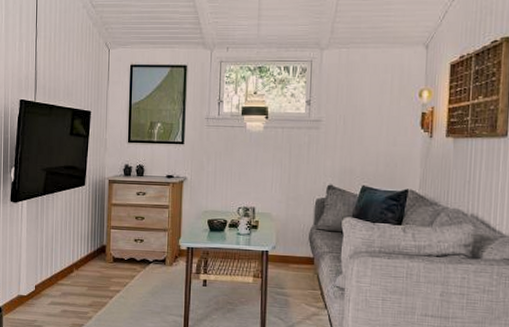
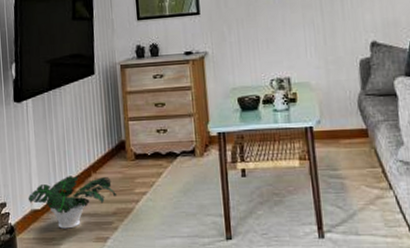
potted plant: none [16,270,94,314] -> present [28,176,116,229]

